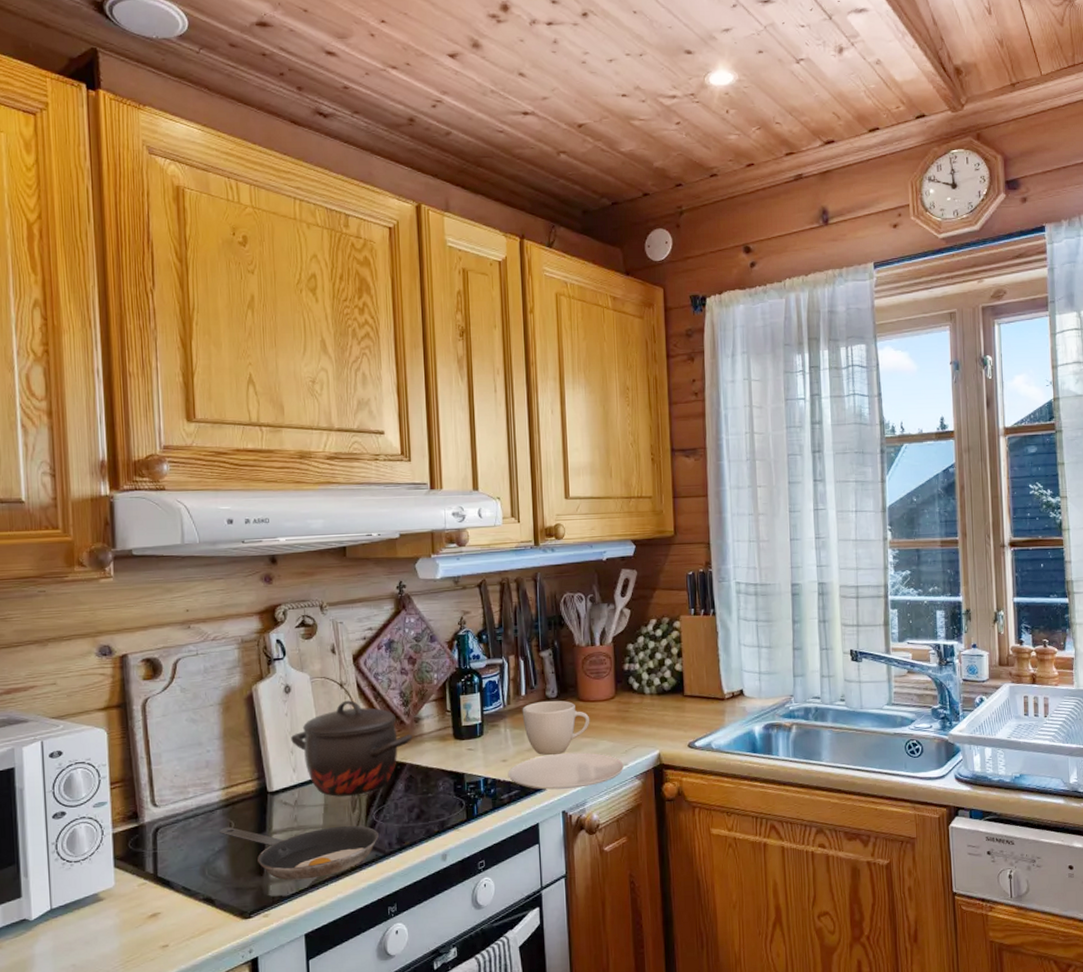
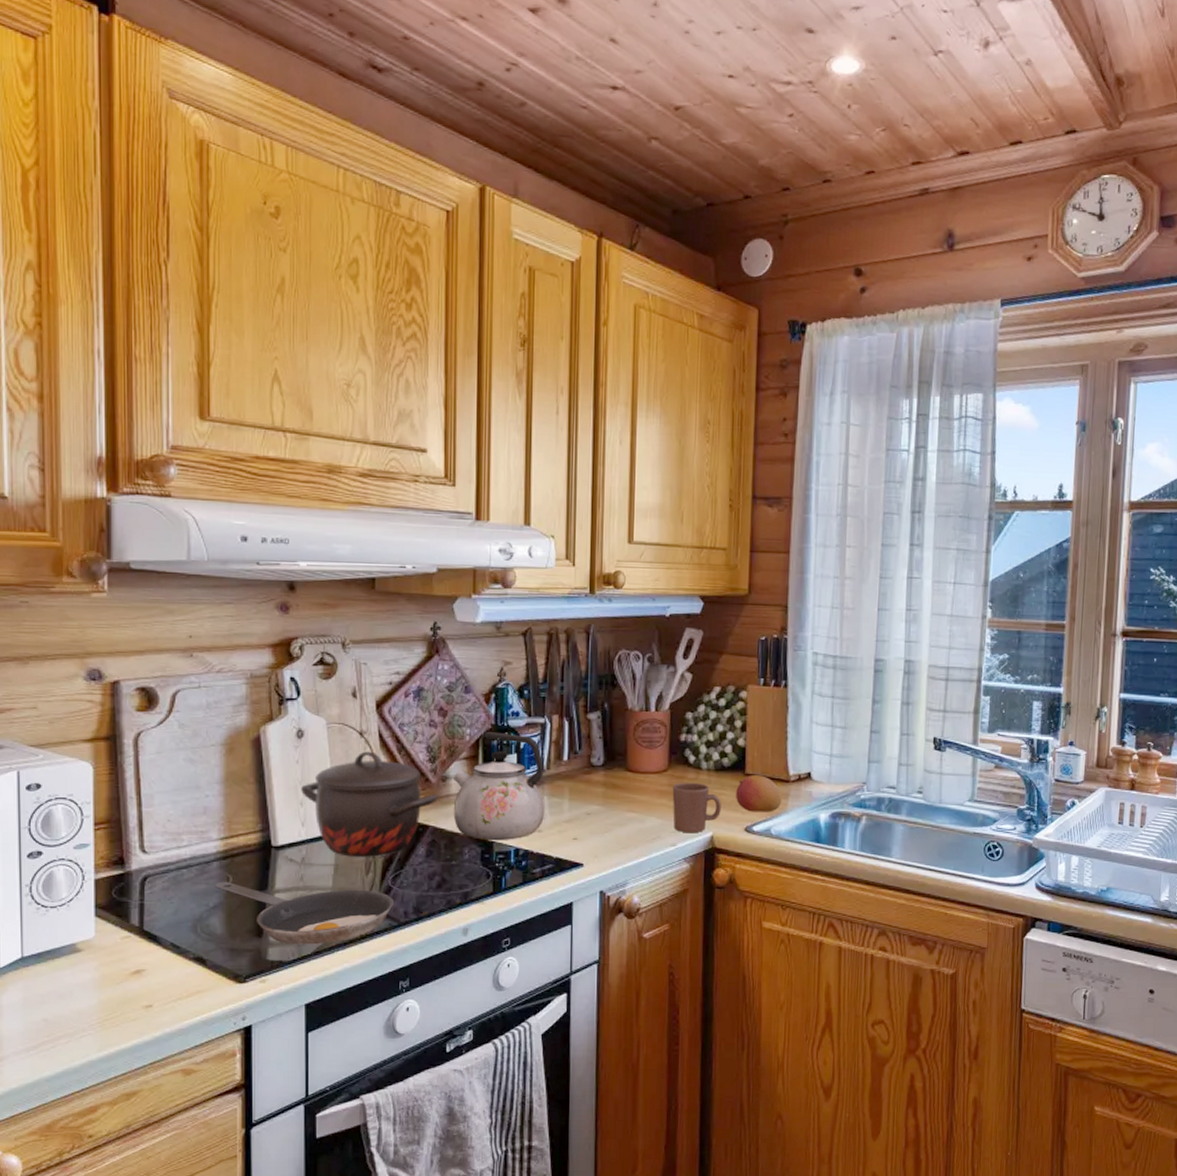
kettle: none [425,674,508,773] -> present [453,732,544,841]
plate: present [508,752,624,790] -> none [542,827,672,867]
cup: present [522,700,590,756] -> none [562,768,638,829]
mug: none [620,706,665,753] -> present [672,782,721,834]
fruit: none [677,696,719,730] -> present [736,775,782,812]

